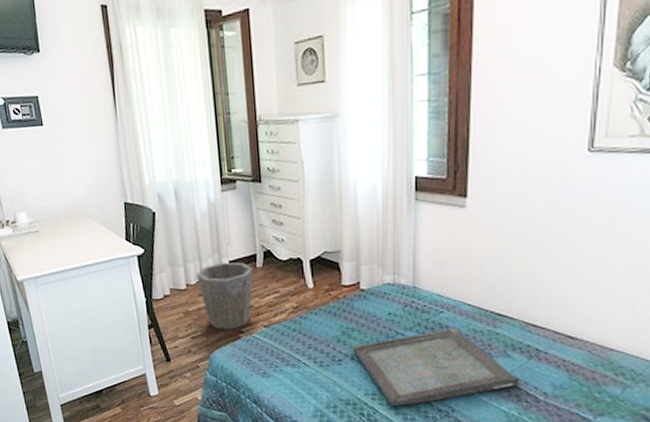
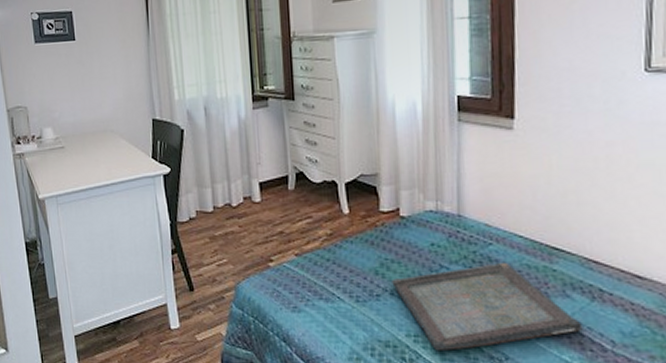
waste bin: present [197,262,254,330] -> none [225,183,286,257]

